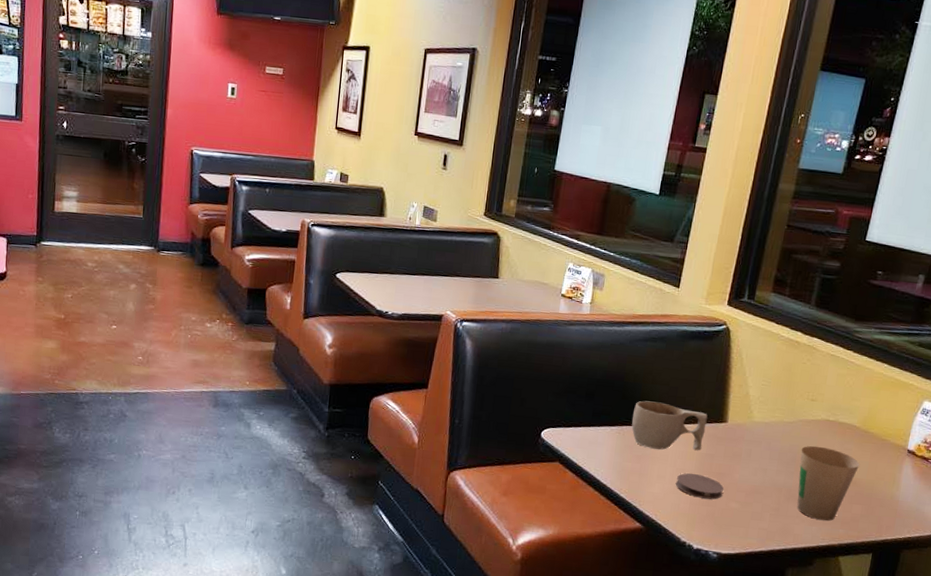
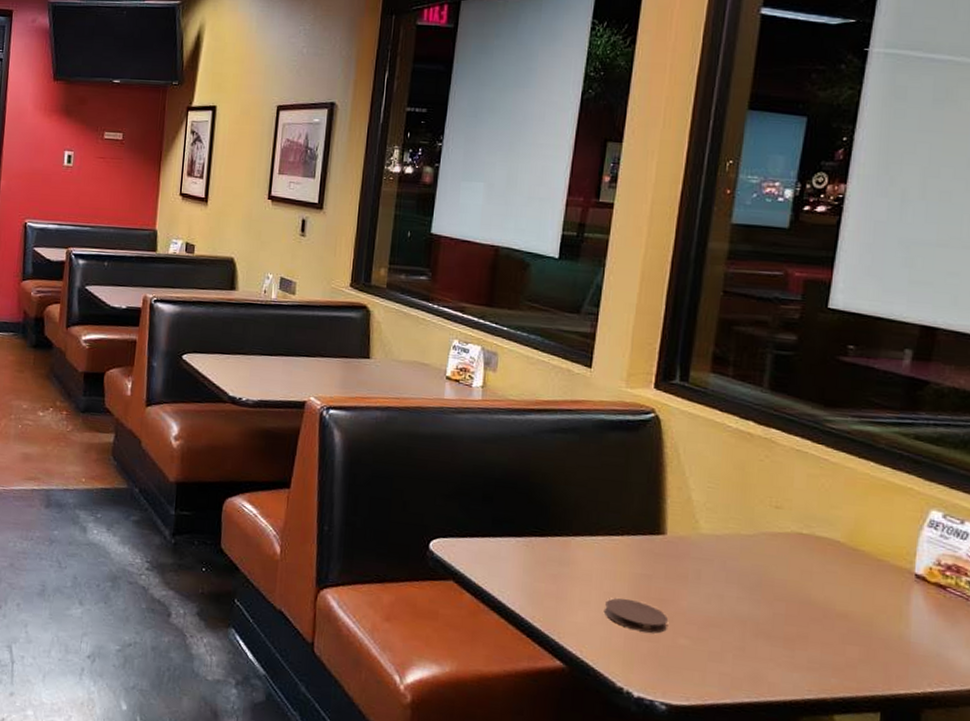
cup: present [631,401,708,451] -> none [542,505,640,571]
paper cup: present [797,445,860,521] -> none [767,566,850,667]

